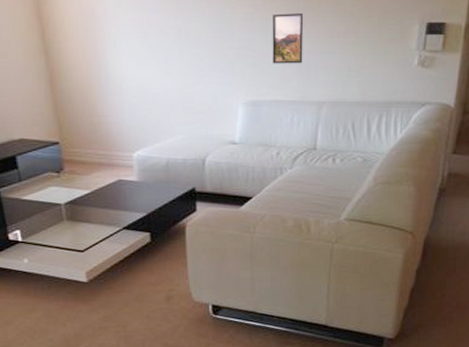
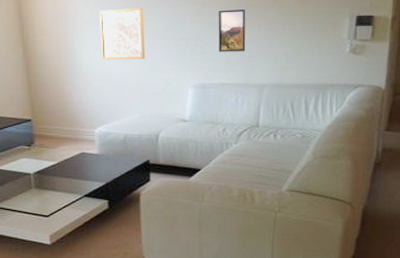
wall art: none [134,9,189,73] -> present [99,7,146,60]

